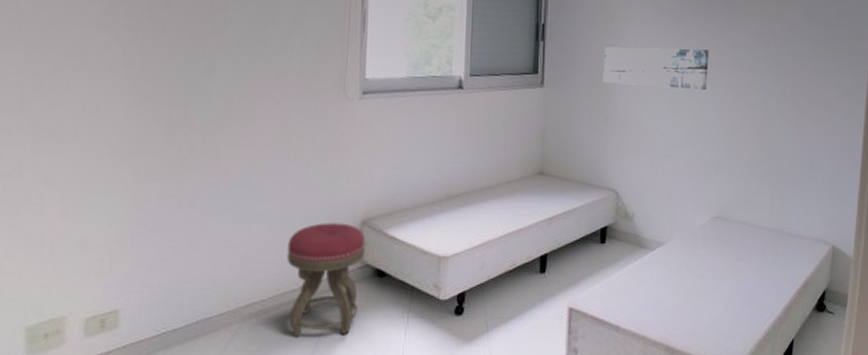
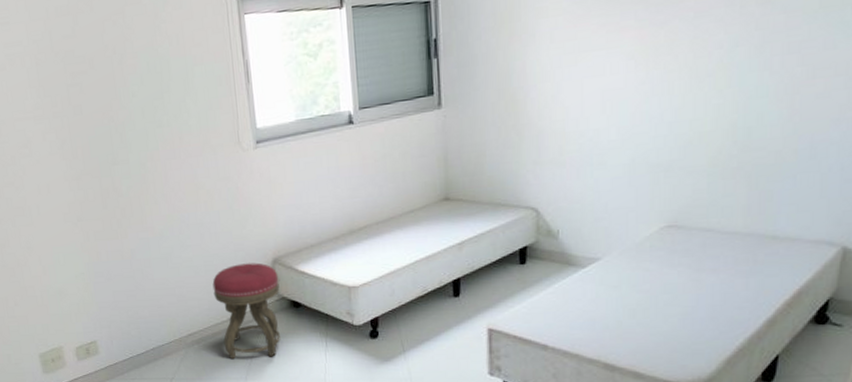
wall art: present [603,47,709,90] -> none [511,29,654,92]

